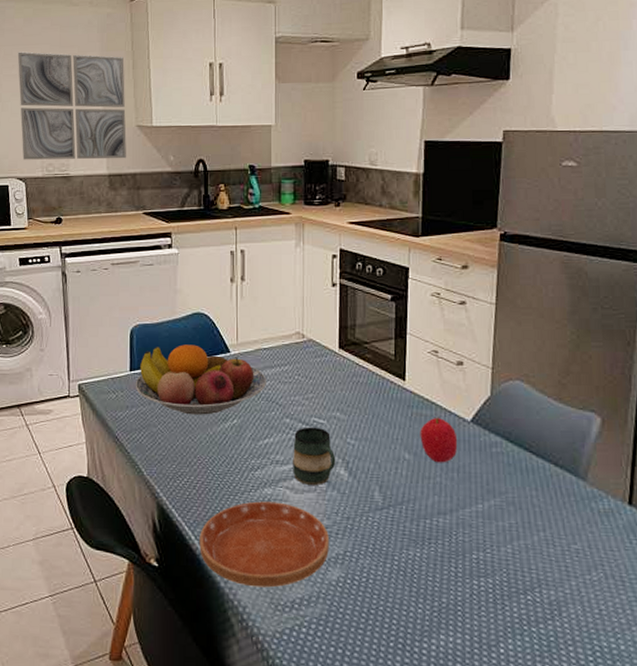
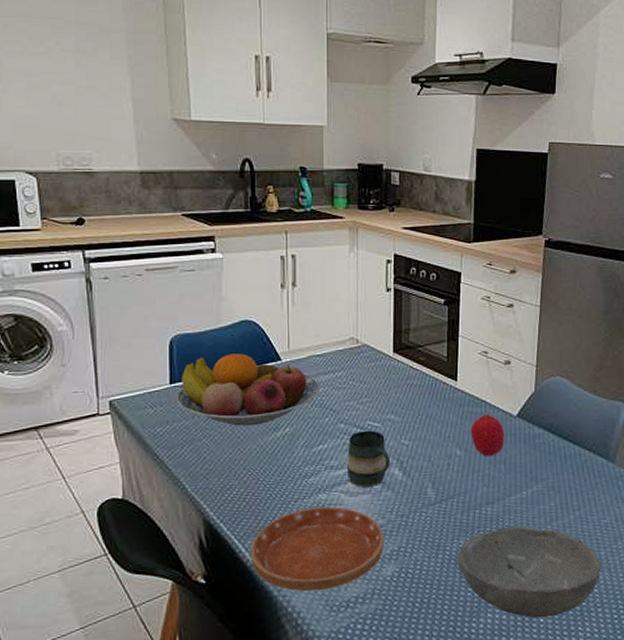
wall art: present [17,51,127,160] -> none [21,25,161,155]
bowl: none [407,541,573,649] -> present [458,526,602,619]

